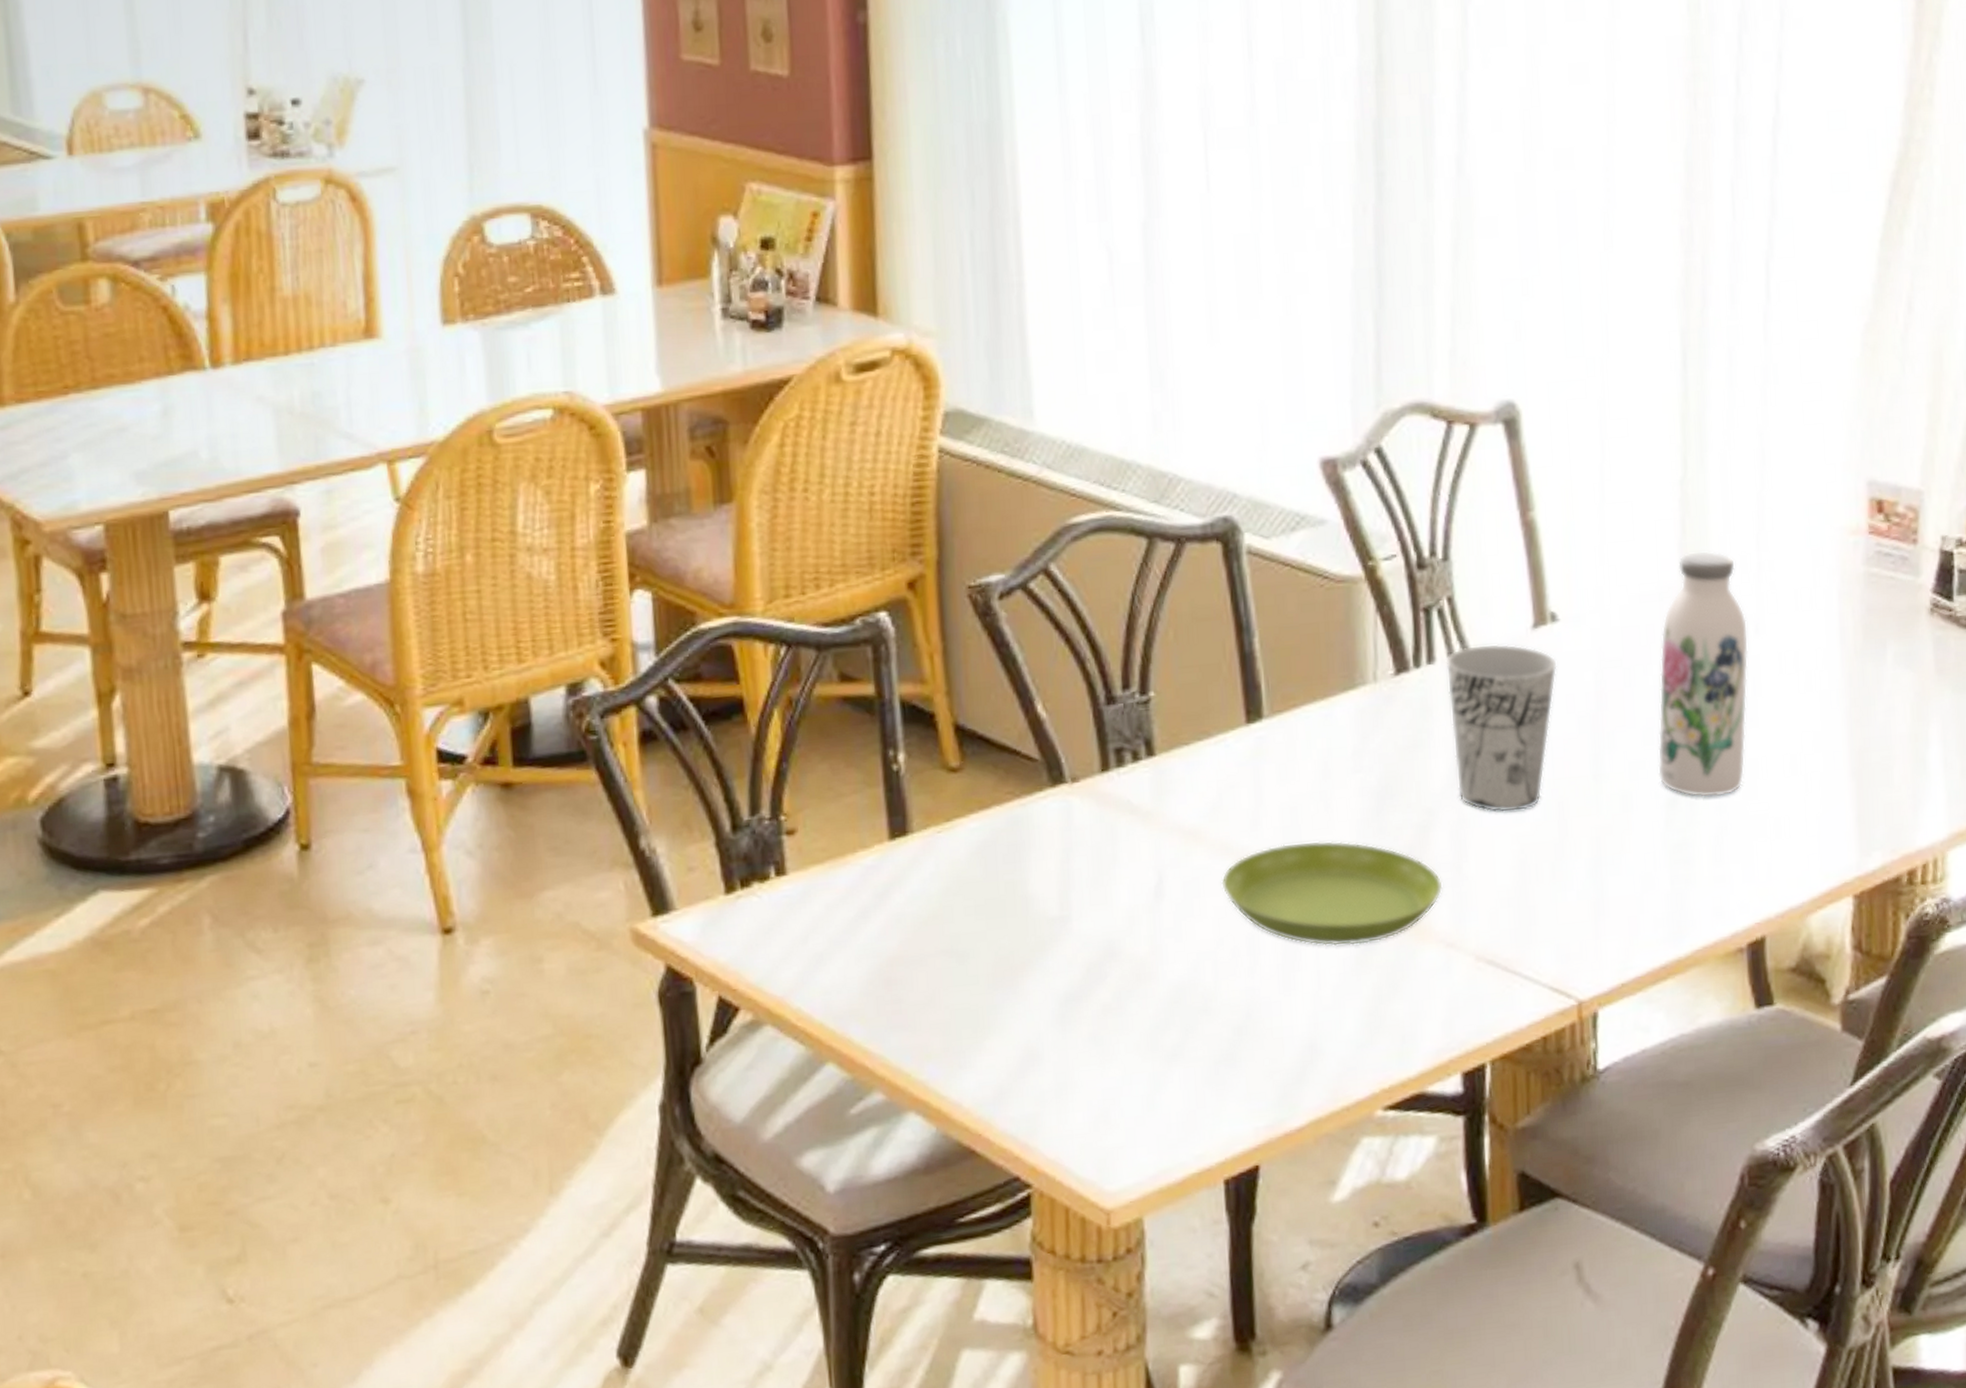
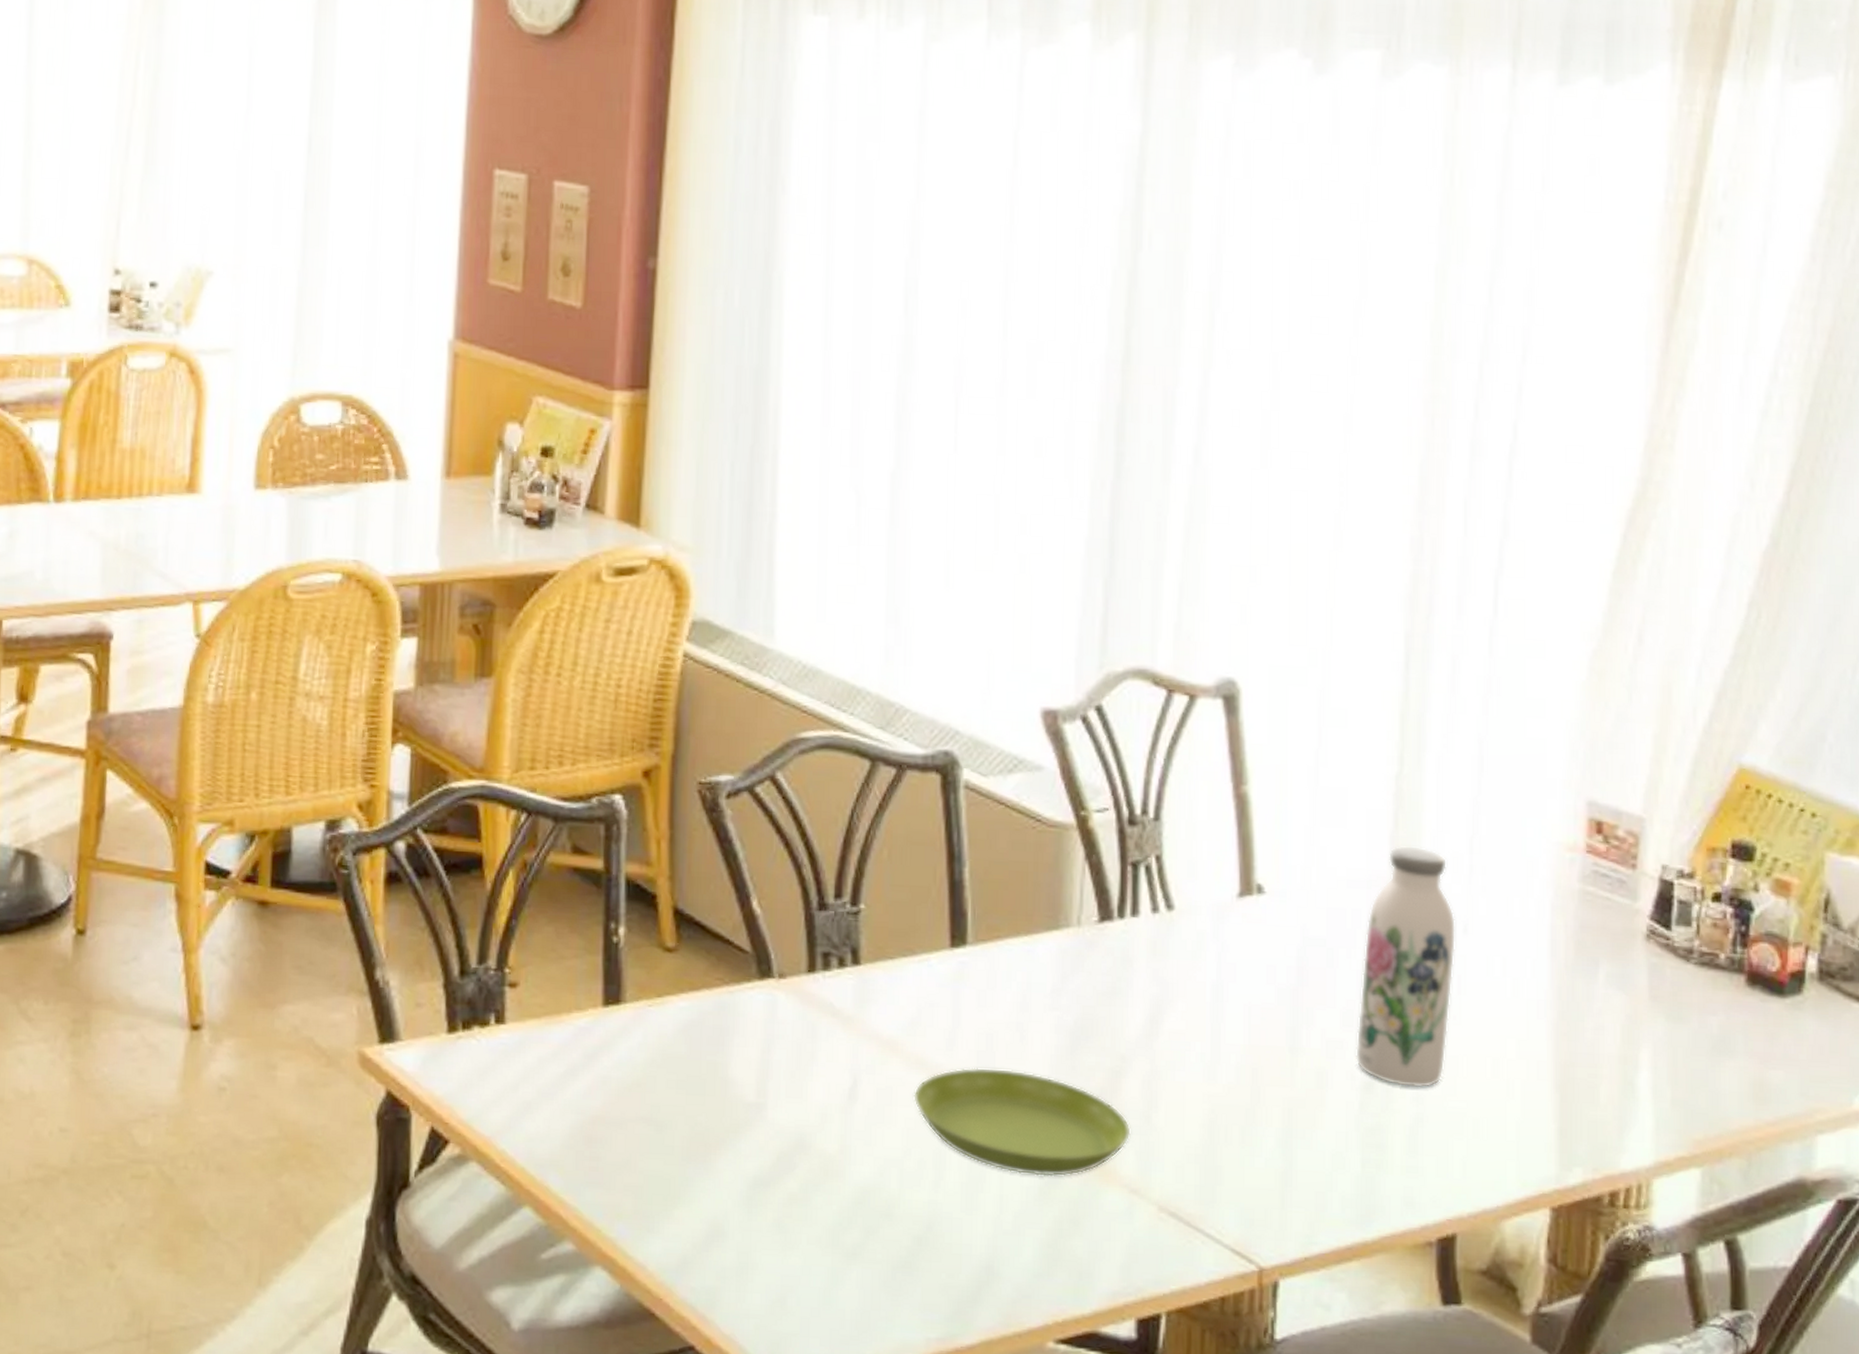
cup: present [1445,643,1557,813] -> none [1149,904,1260,1072]

